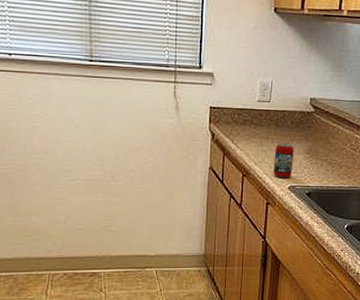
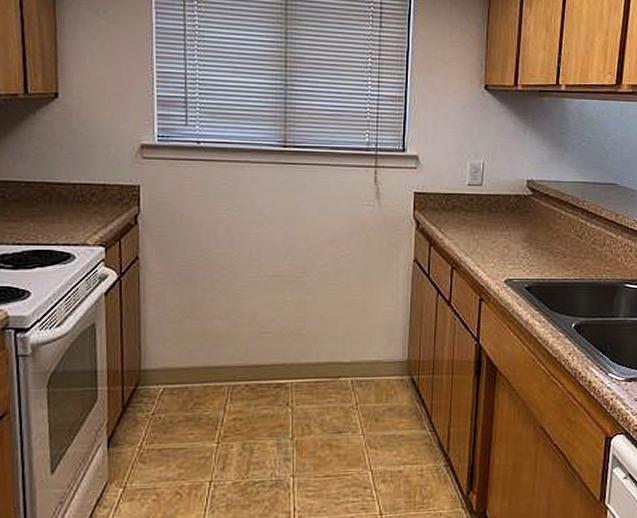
beverage can: present [273,142,295,179] -> none [486,230,511,271]

